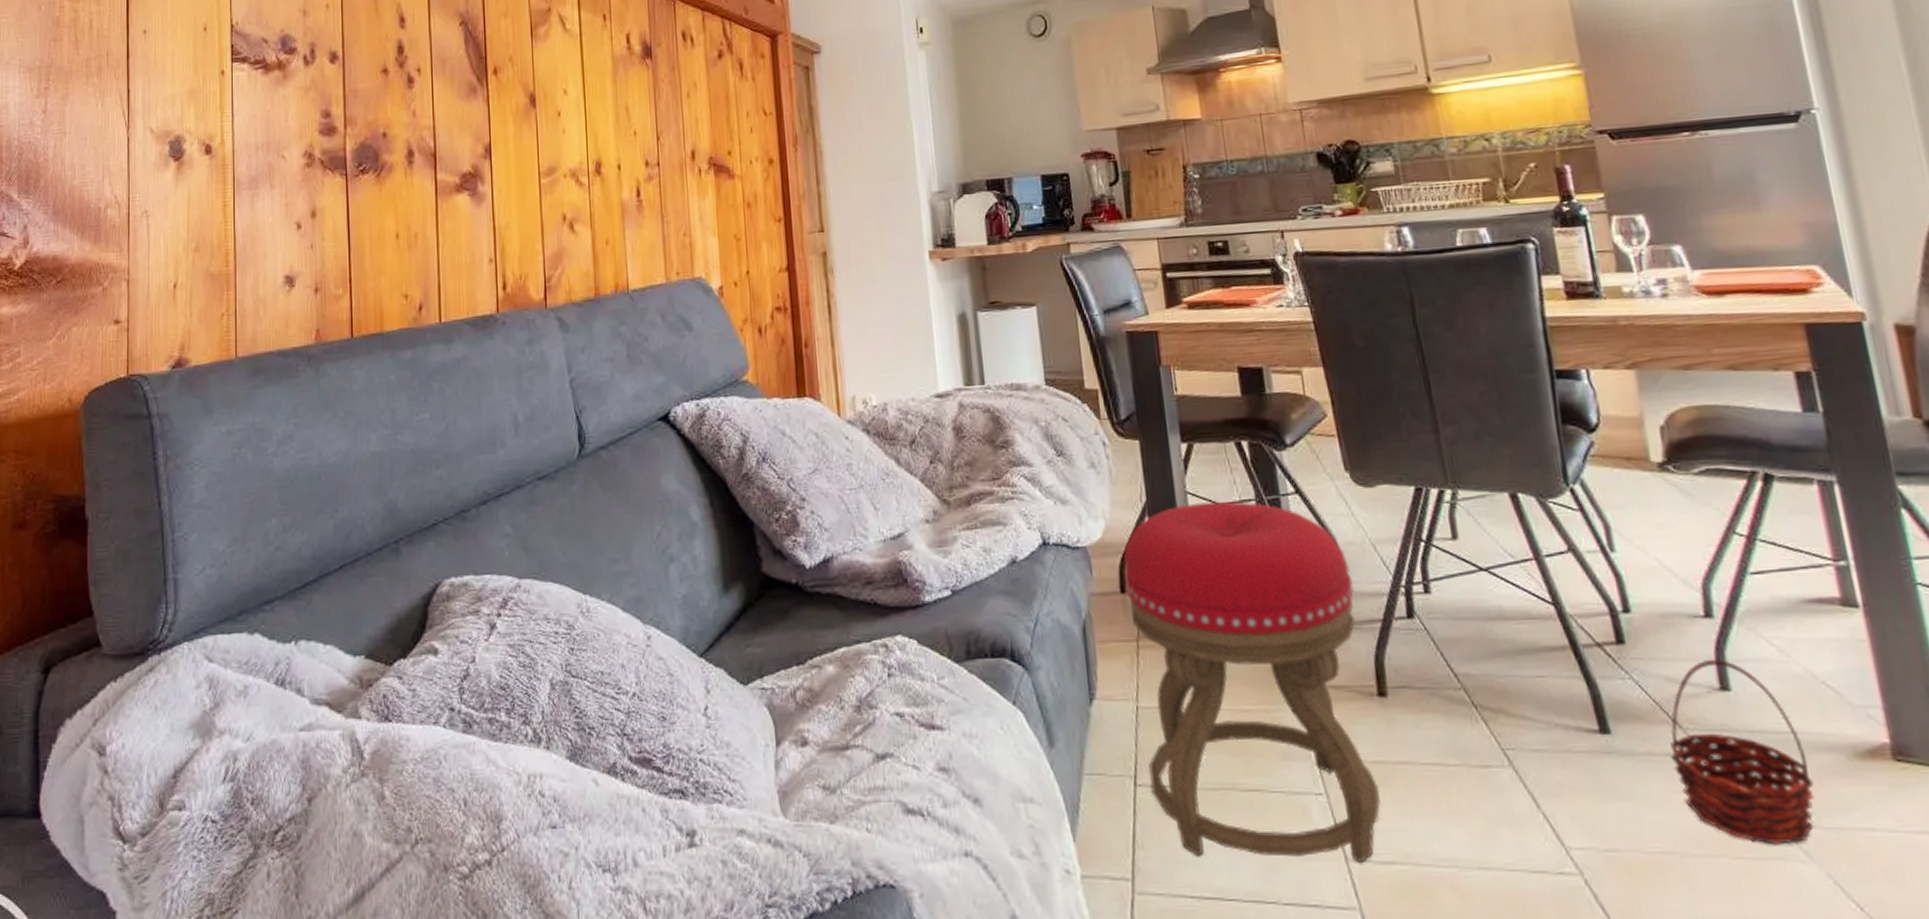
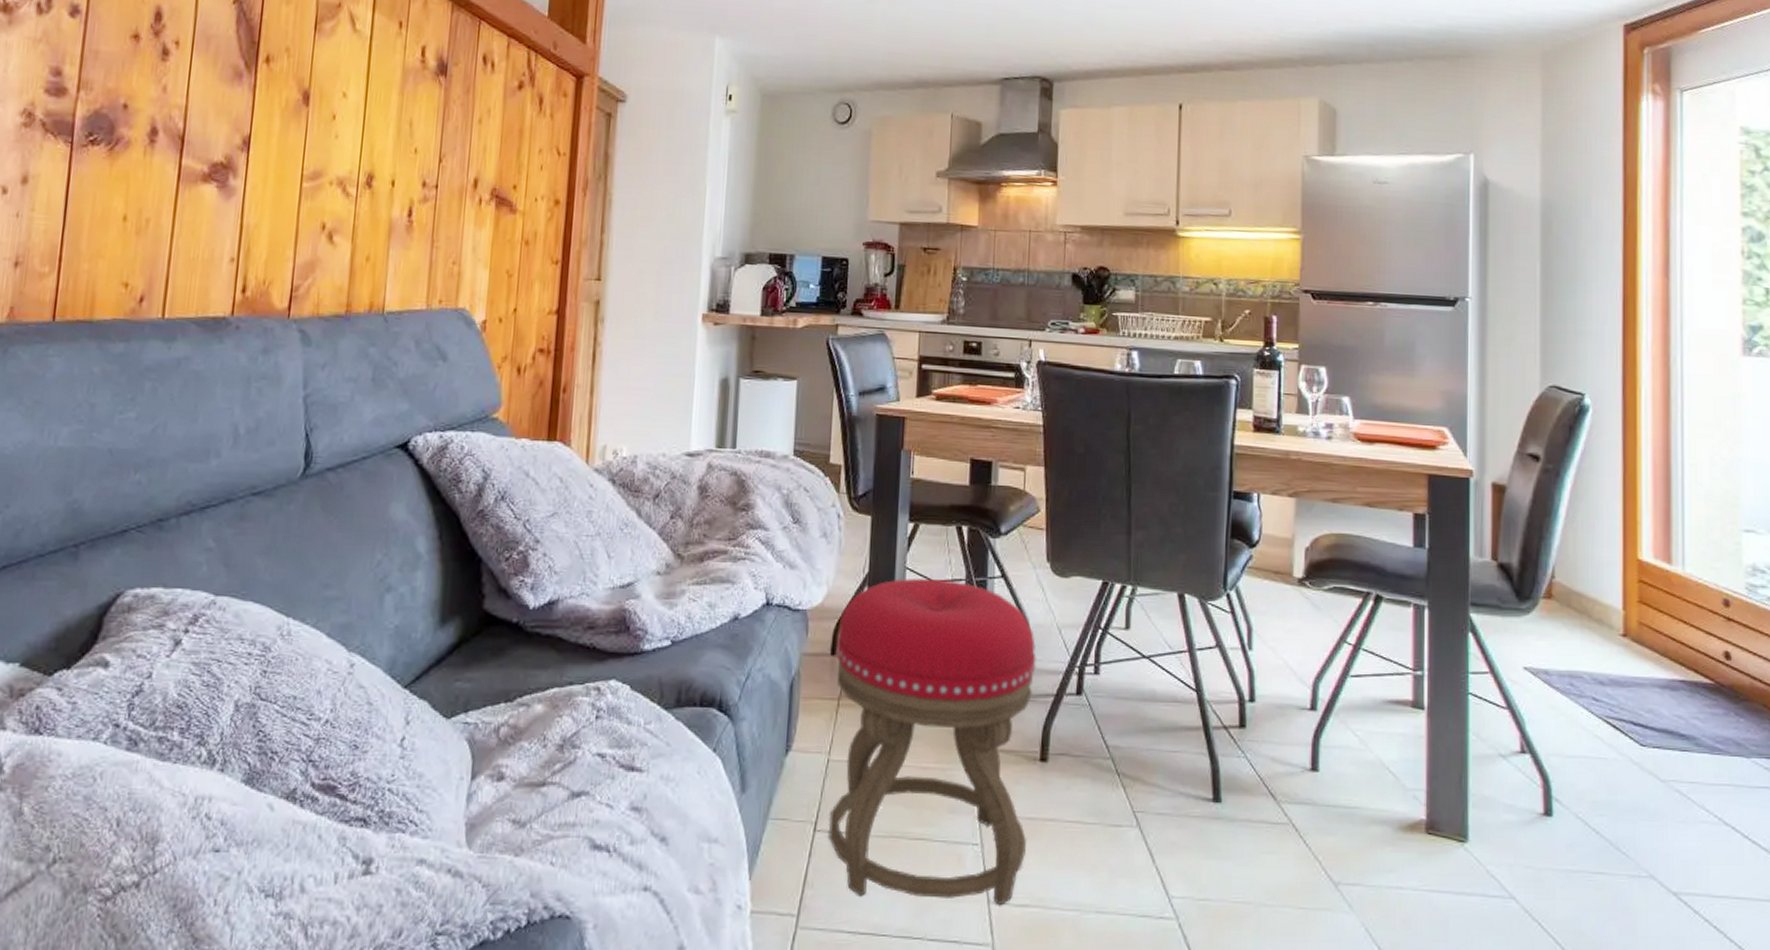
basket: present [1670,660,1815,845] -> none [1264,745,1365,899]

